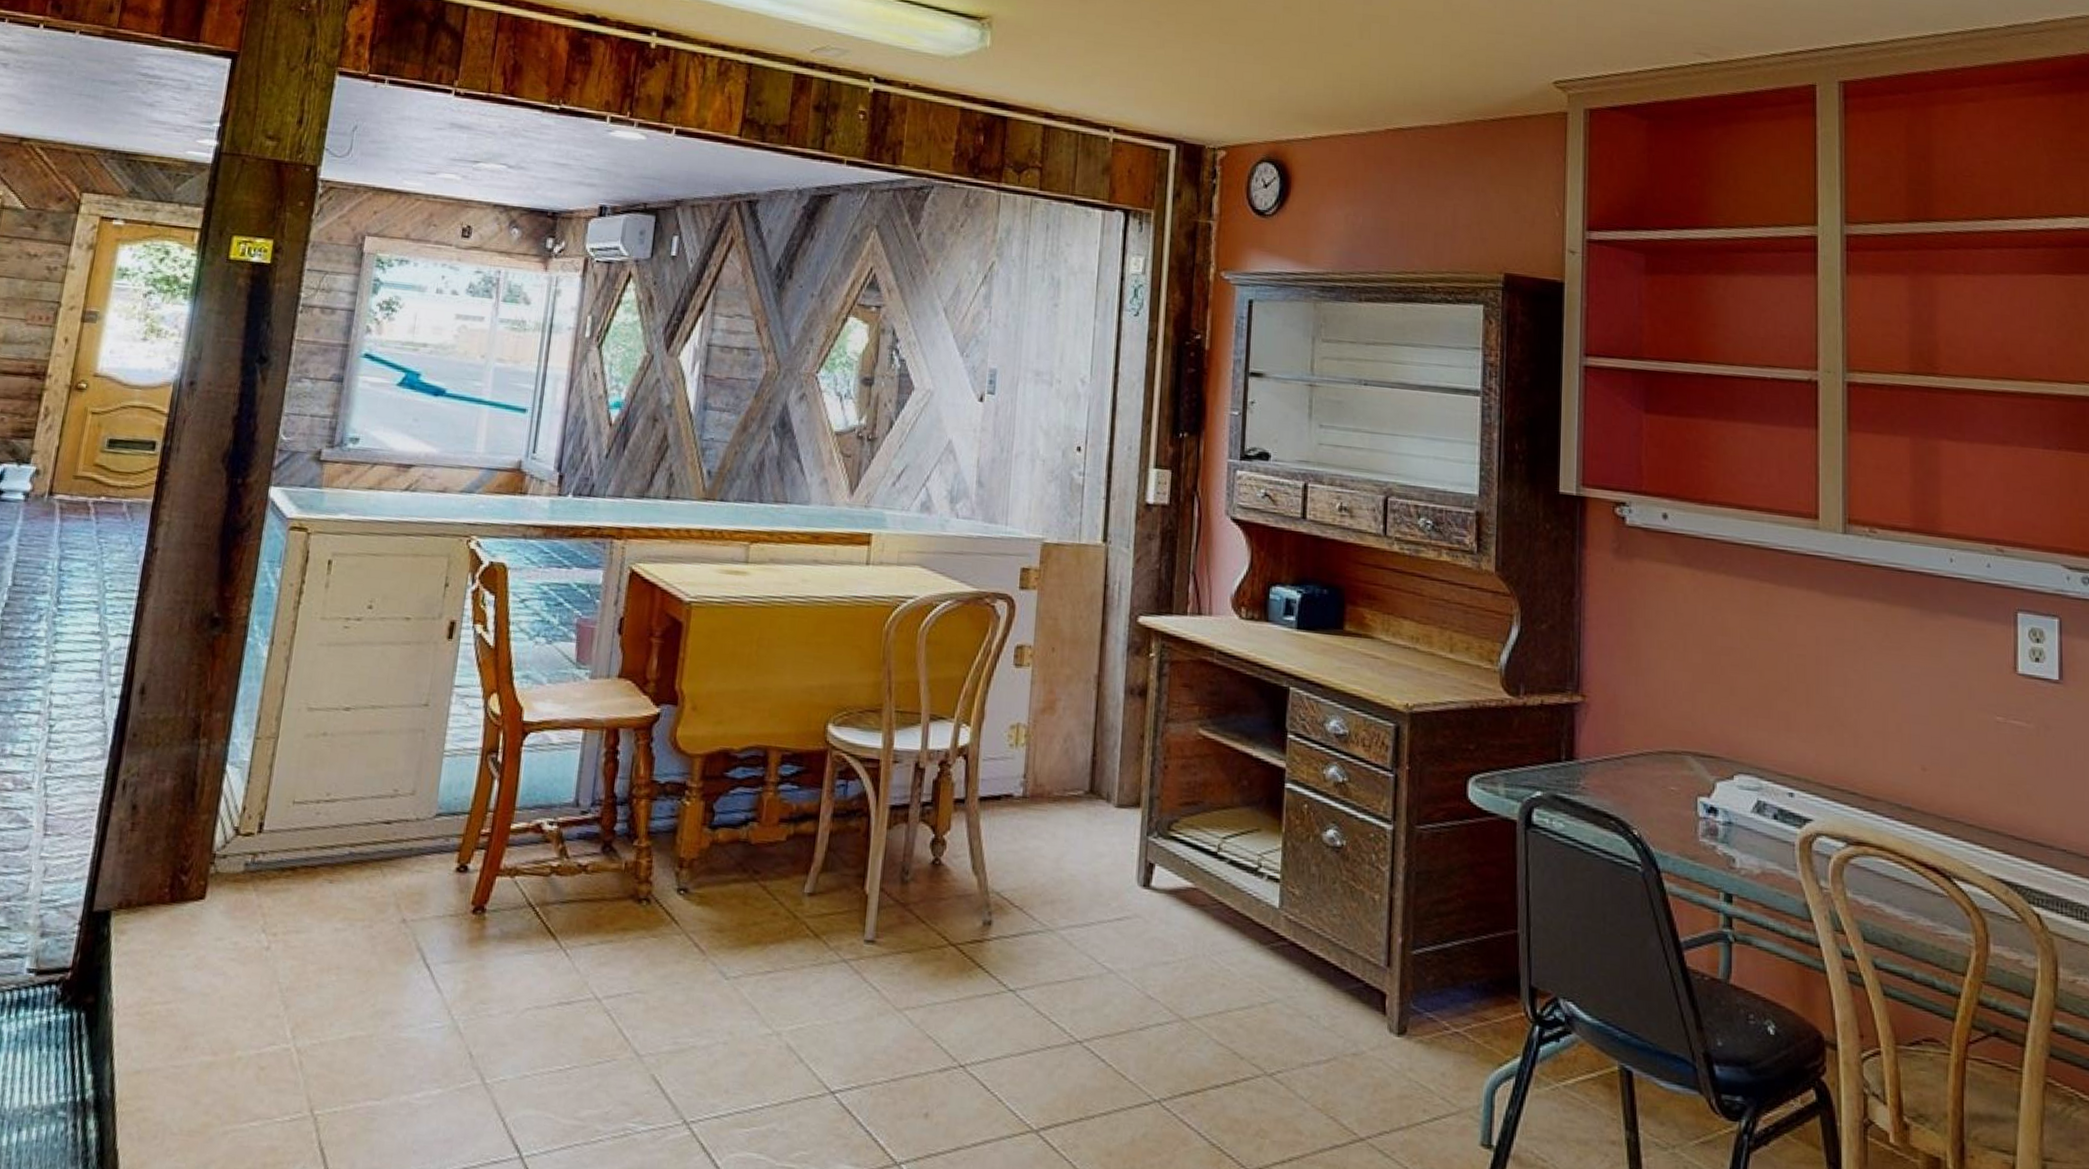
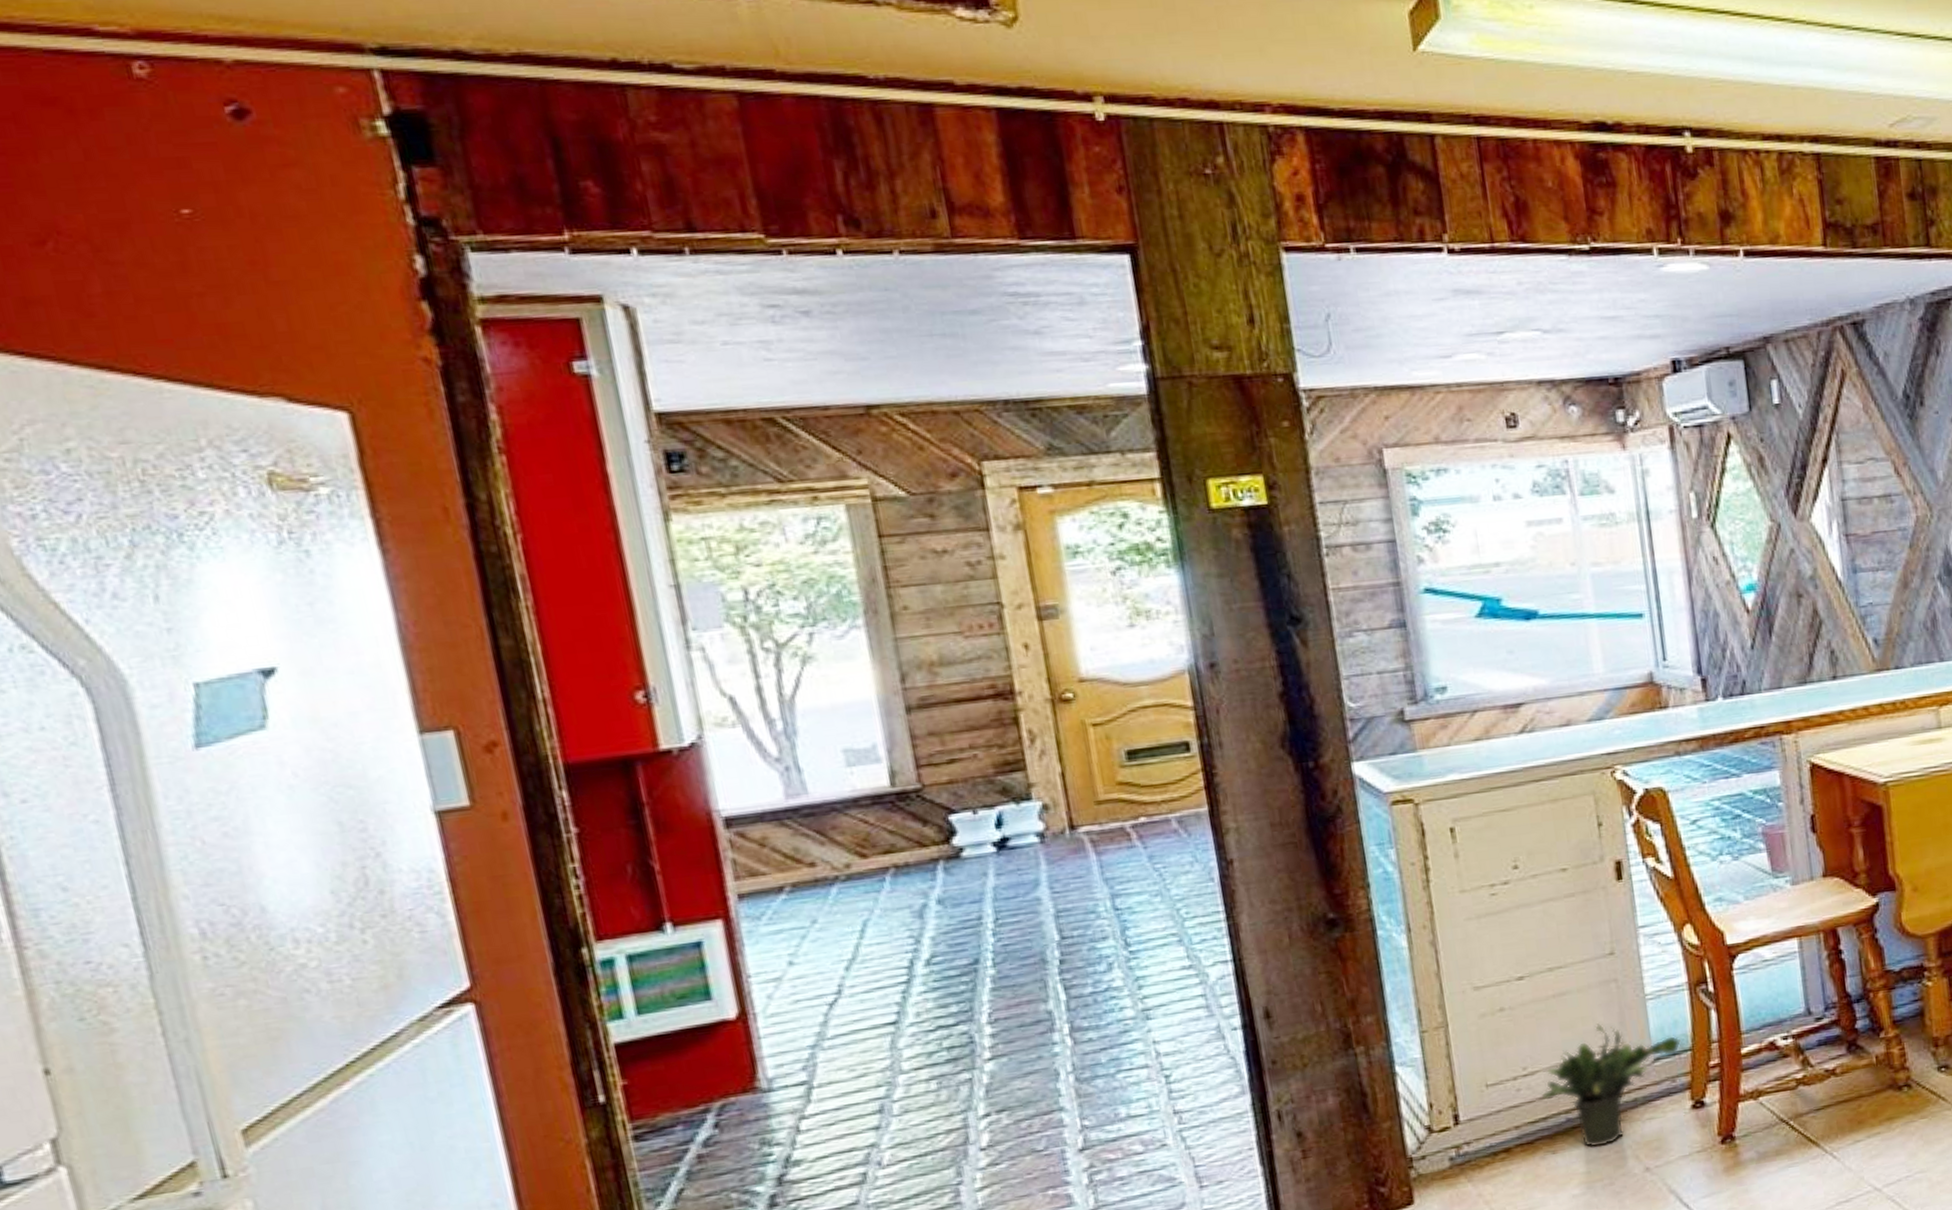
potted plant: none [334,768,463,888] -> present [1541,1023,1681,1148]

